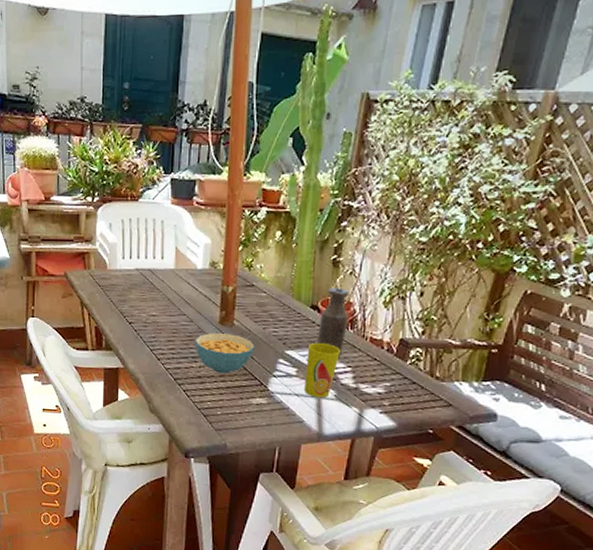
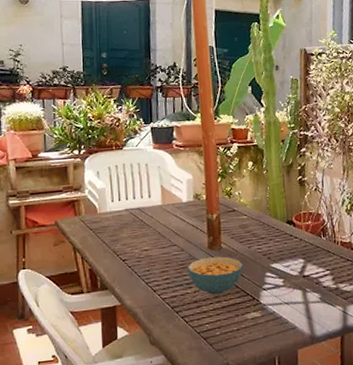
cup: present [303,342,340,398] -> none [290,252,318,303]
bottle: present [316,287,350,357] -> none [296,202,321,263]

